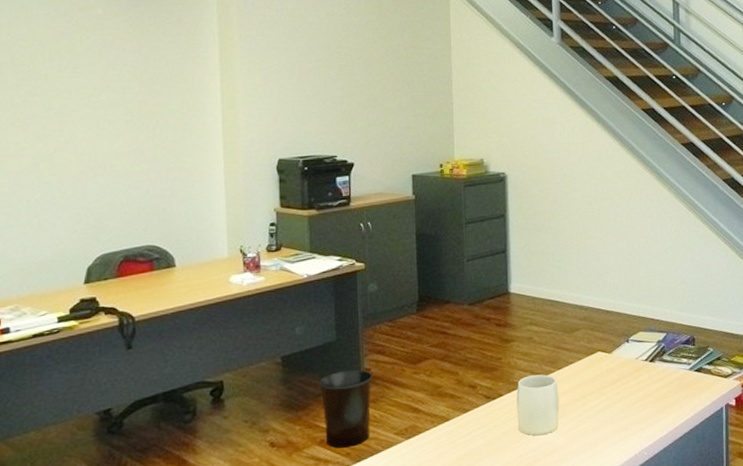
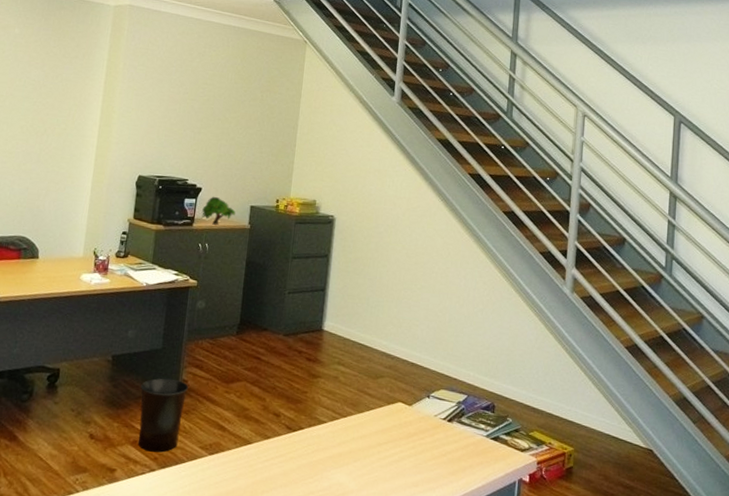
plant: none [357,170,396,201] -> present [201,196,236,225]
mug: present [516,374,560,436] -> none [313,414,357,476]

